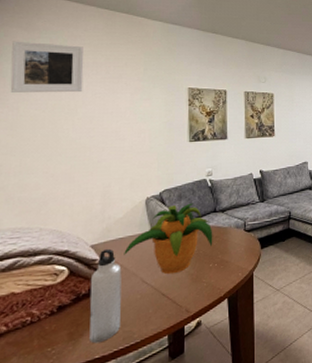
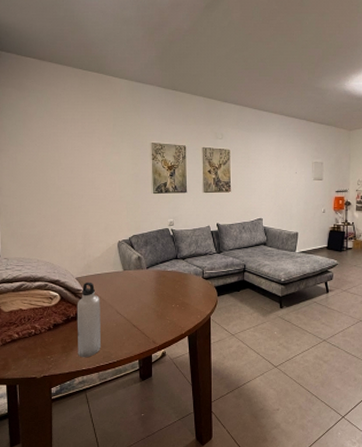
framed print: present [10,41,84,93] -> none [9,99,64,146]
potted plant: present [124,203,213,275] -> none [102,249,175,309]

